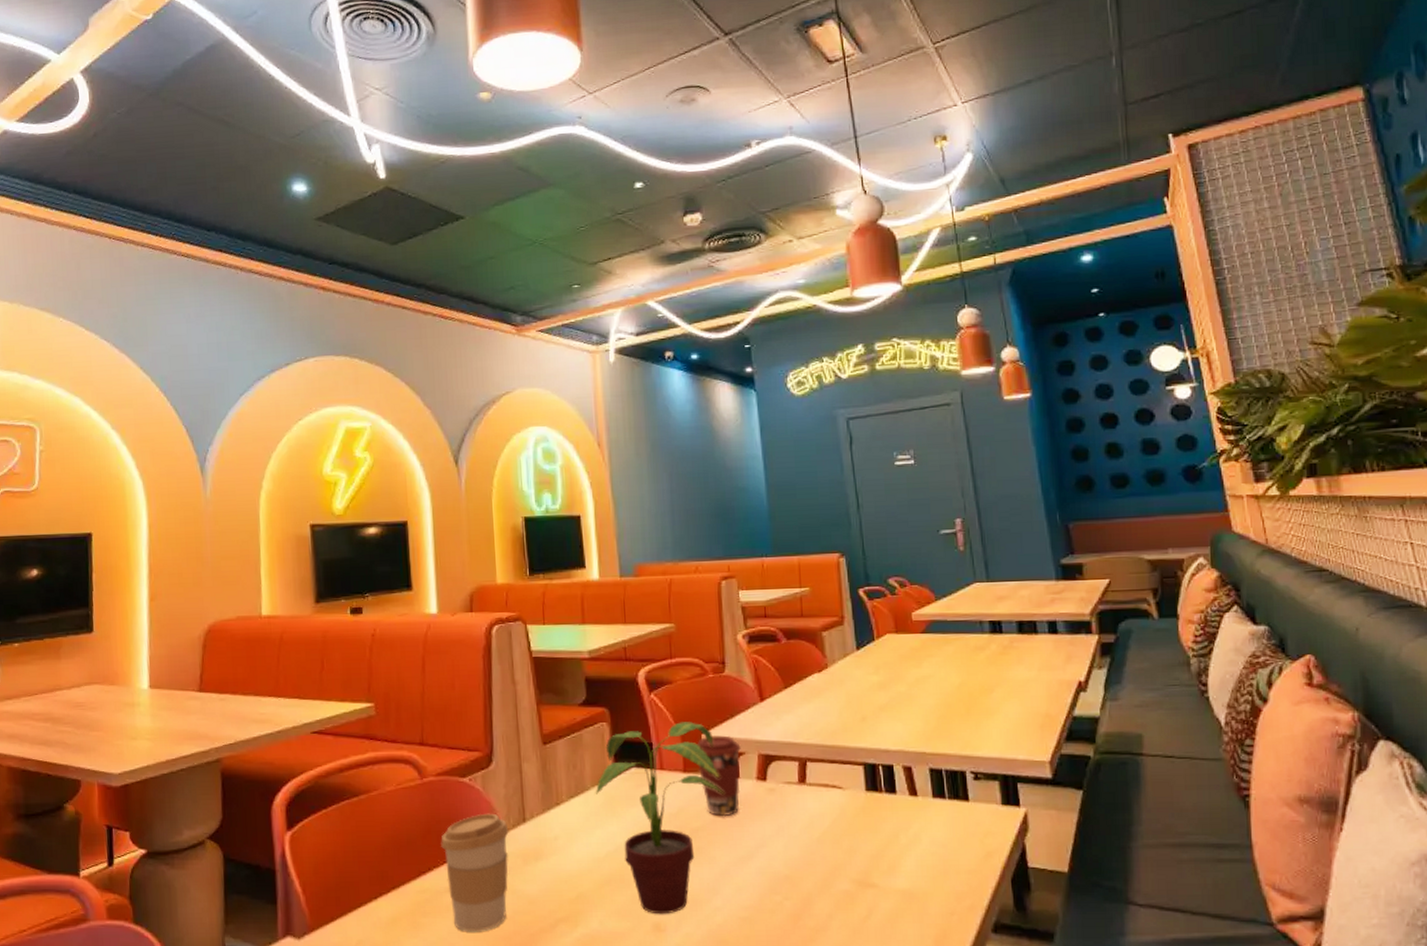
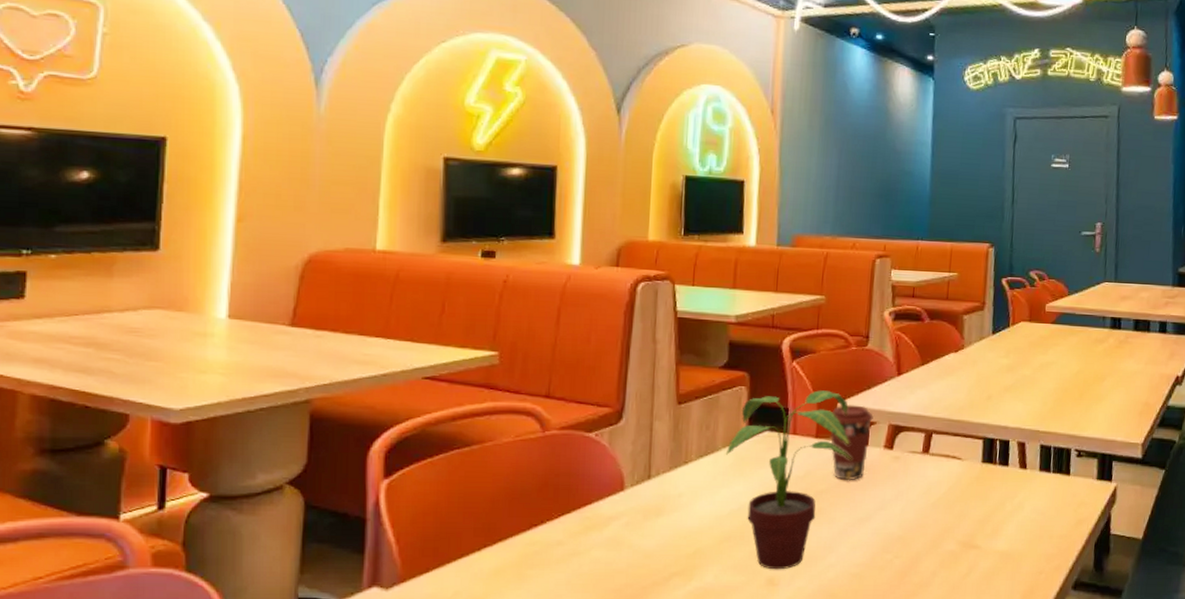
coffee cup: present [441,813,509,932] -> none [557,468,632,585]

